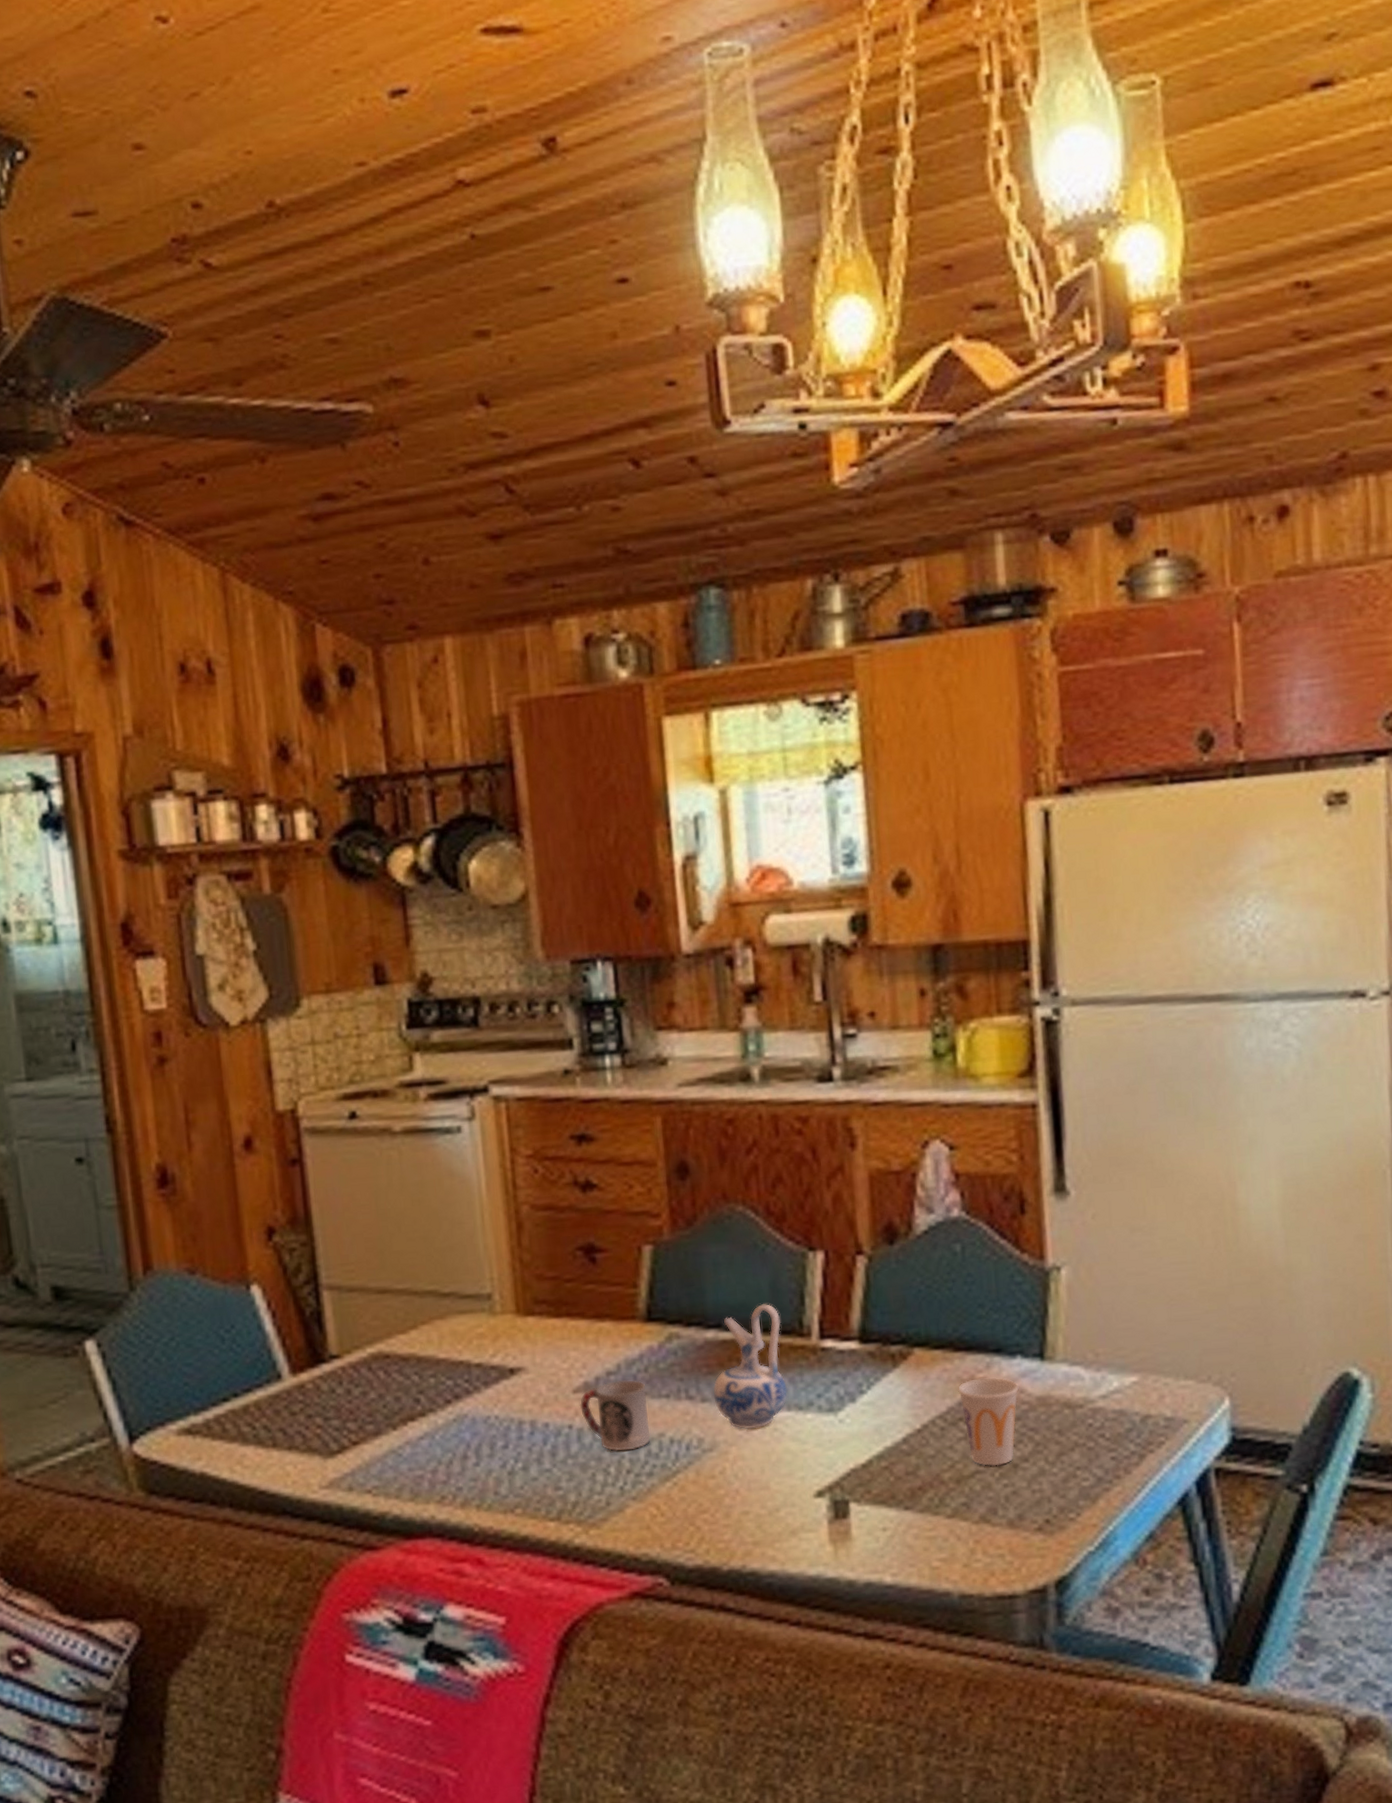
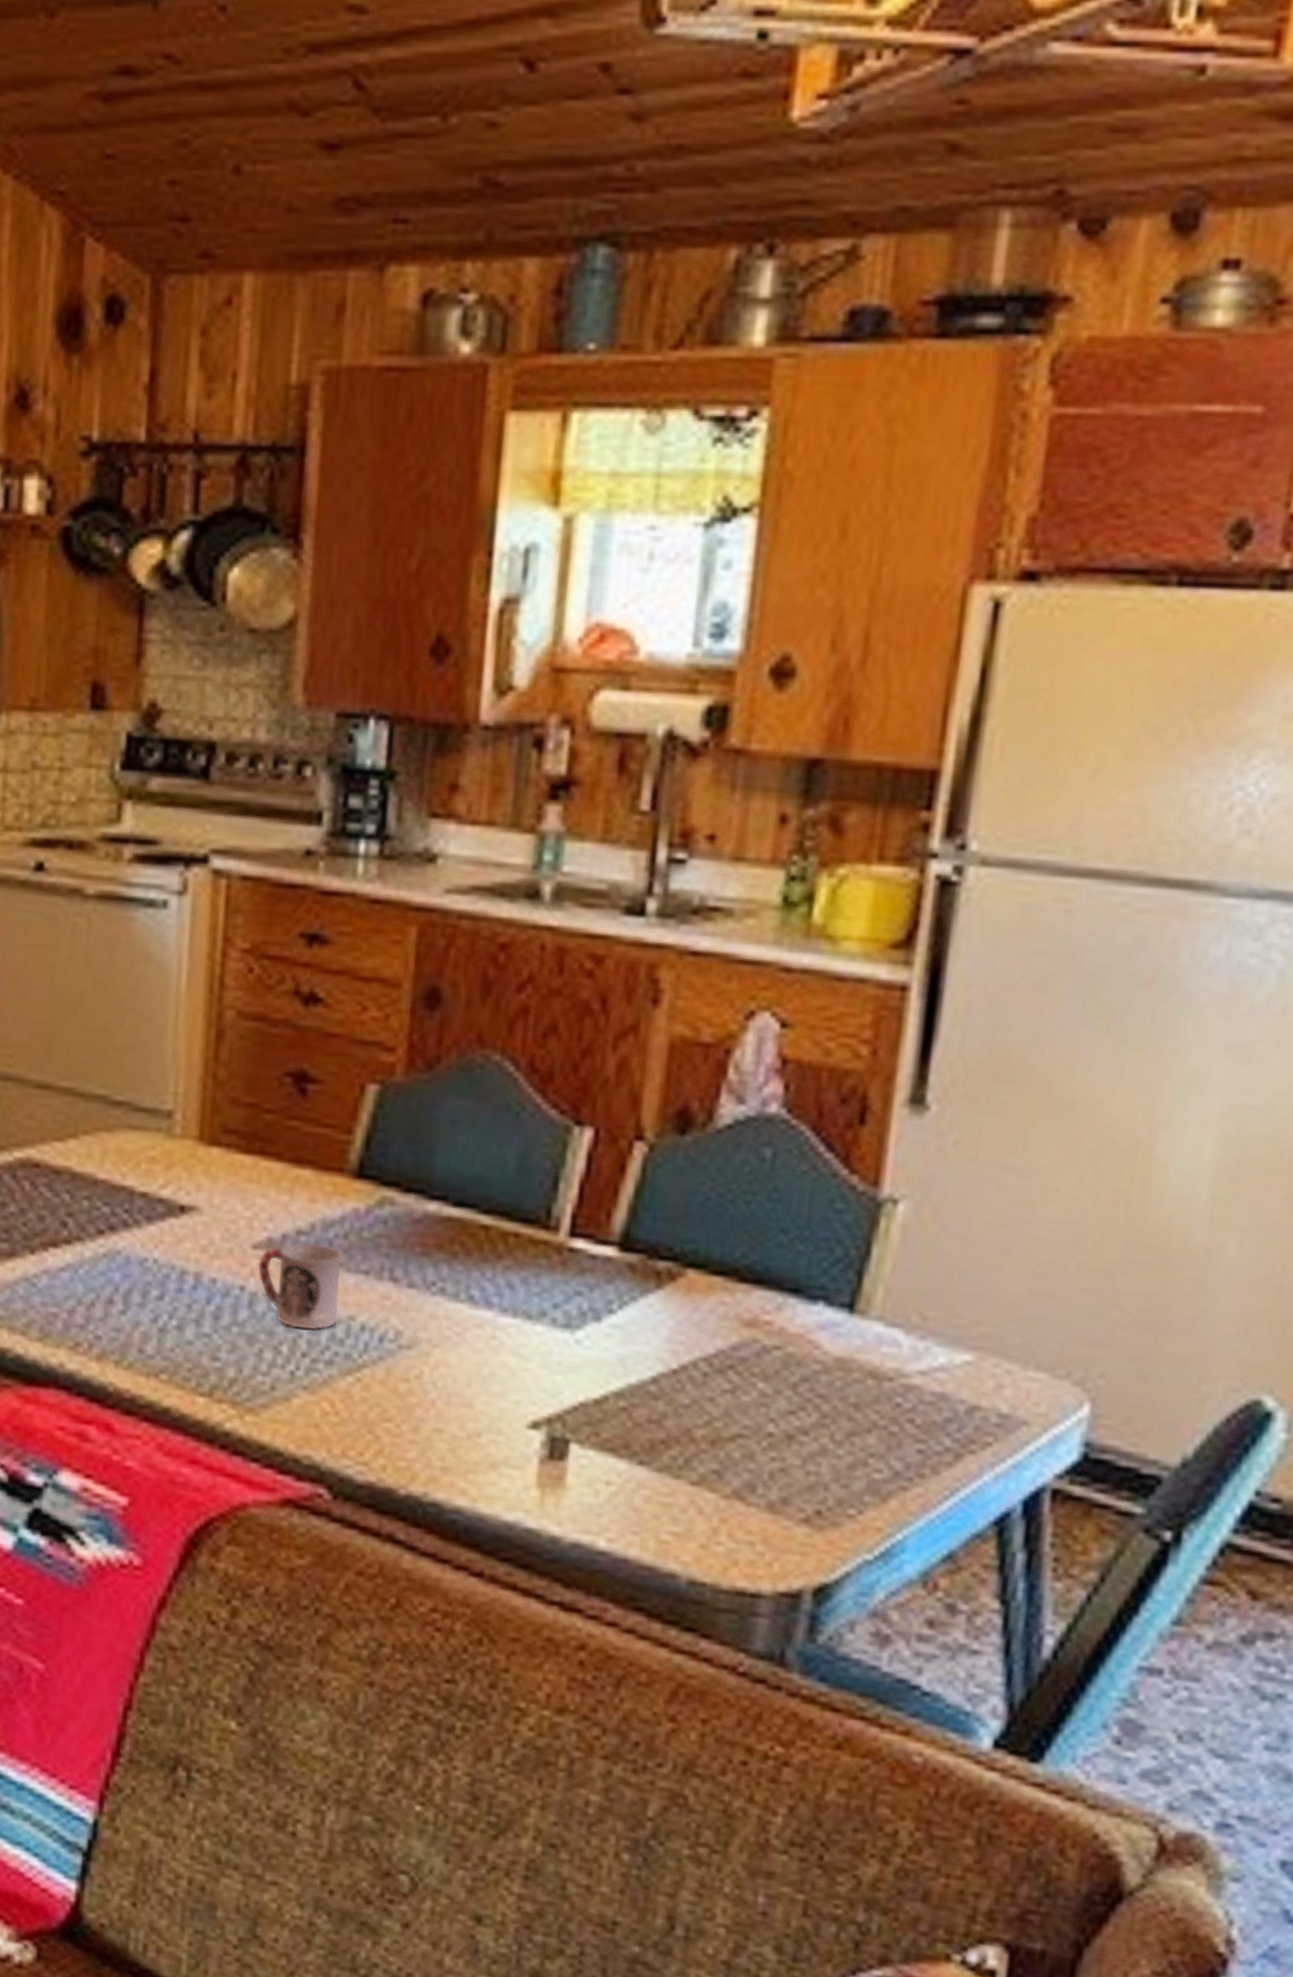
ceramic pitcher: present [713,1304,788,1430] -> none [424,1181,524,1332]
cup: present [957,1377,1019,1467] -> none [733,1320,814,1434]

